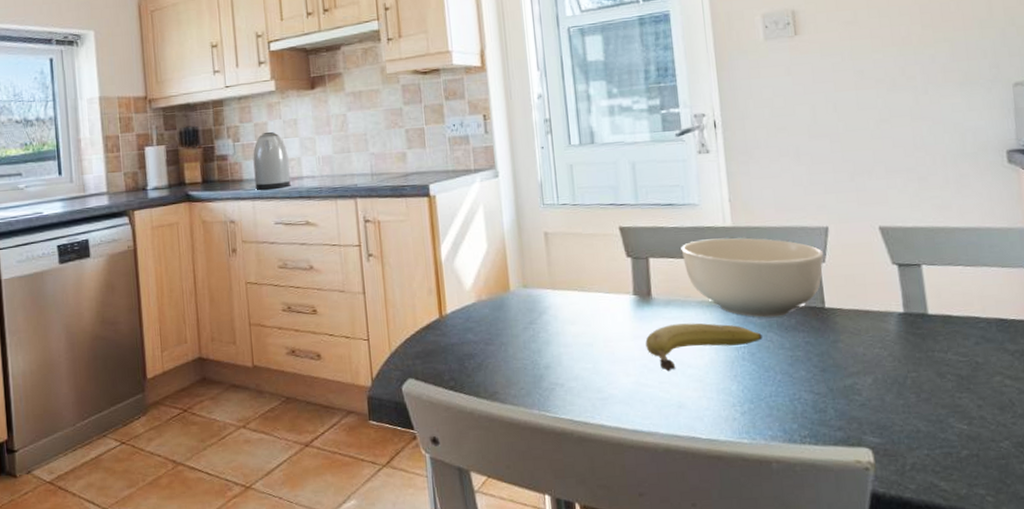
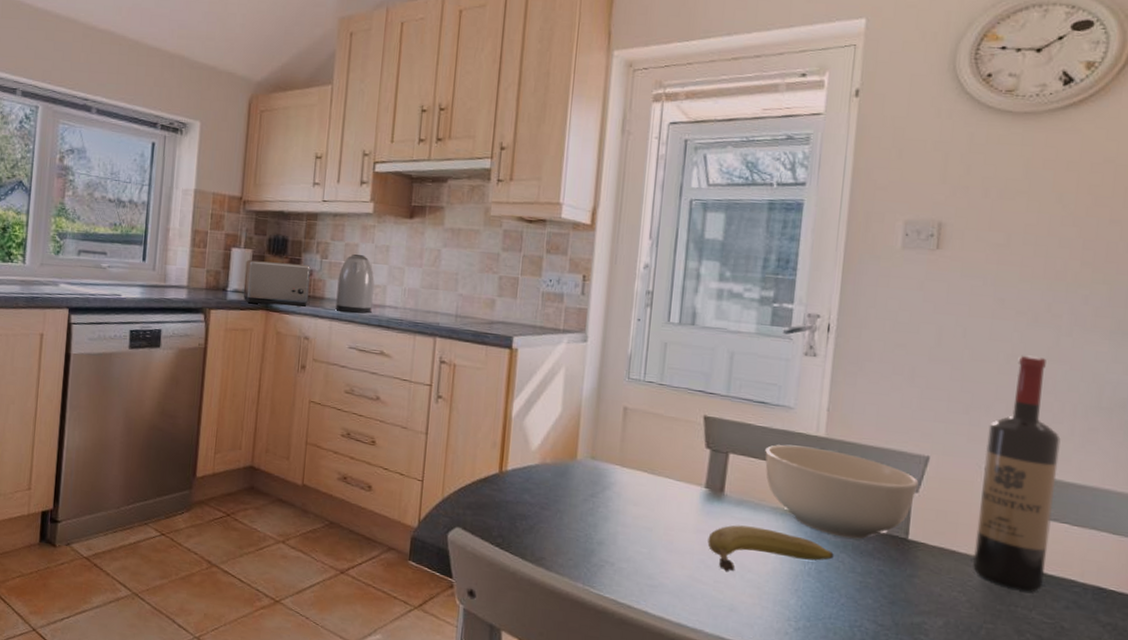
toaster: none [161,150,227,198] -> present [243,260,311,308]
wine bottle: none [874,117,952,335] -> present [972,355,1061,592]

